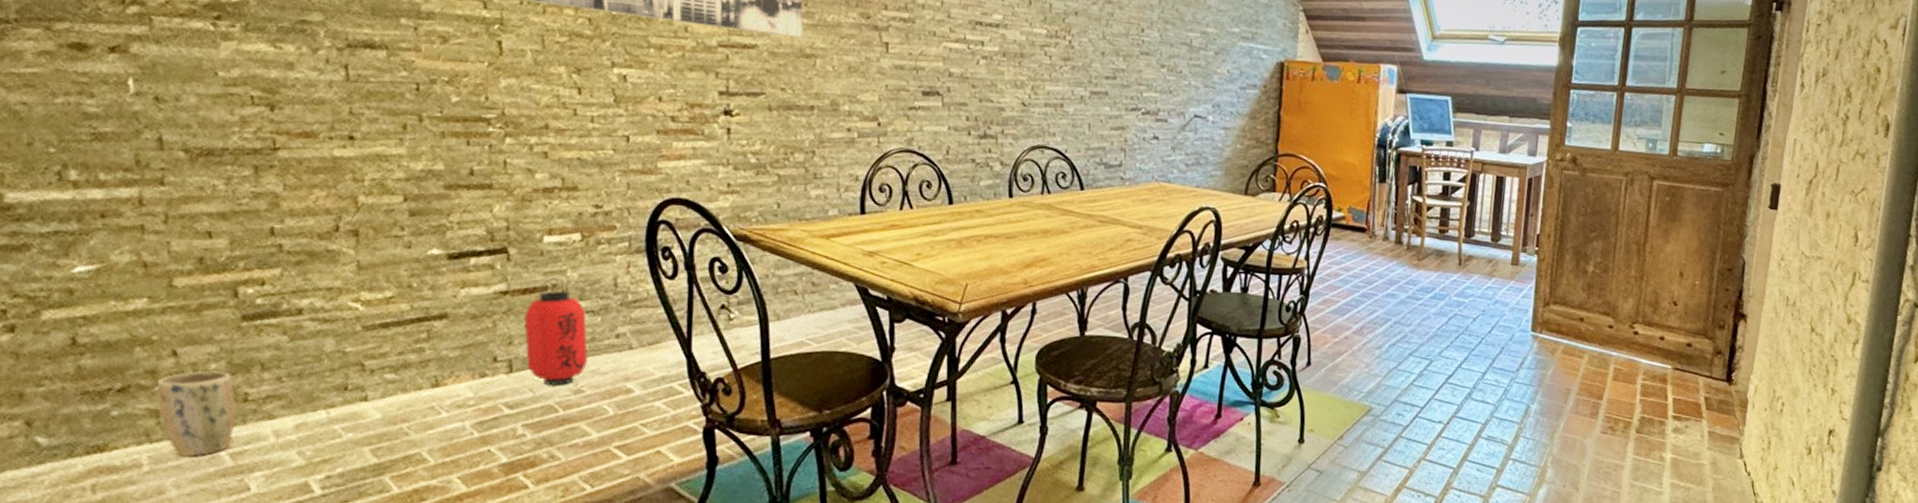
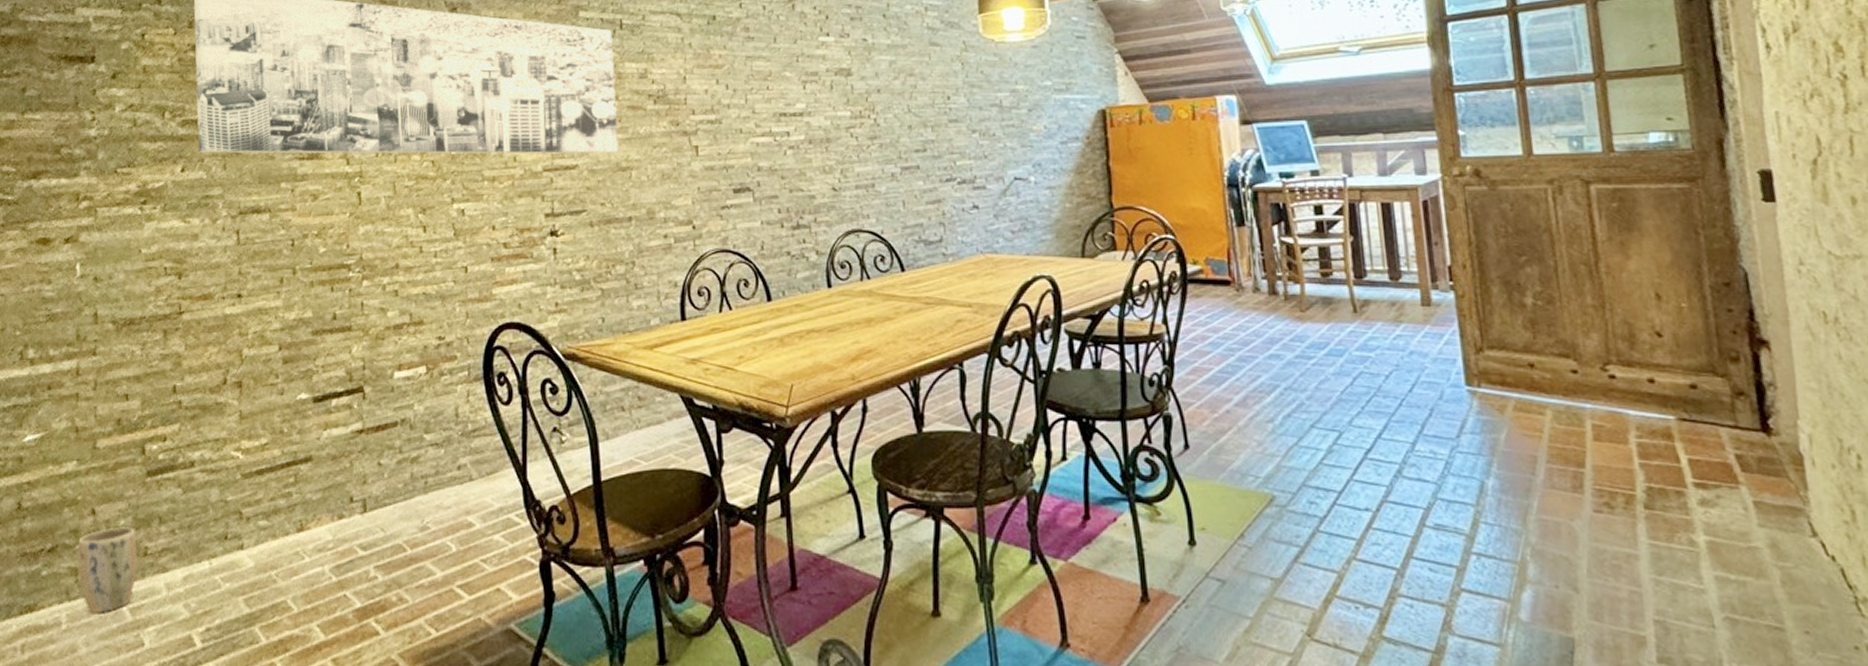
lantern: present [524,278,588,386] -> none [377,413,433,524]

